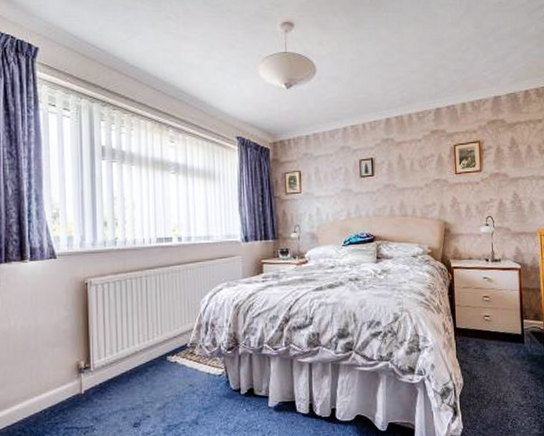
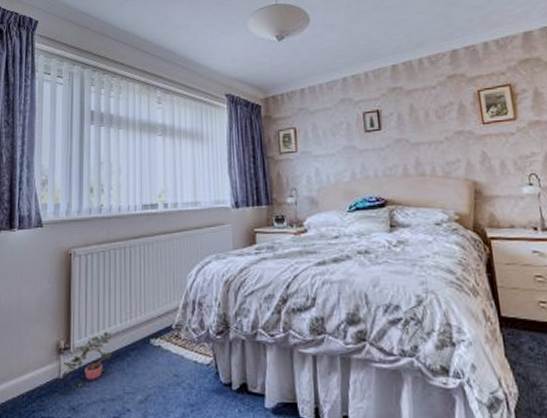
potted plant: none [82,351,131,401] -> present [61,331,112,388]

